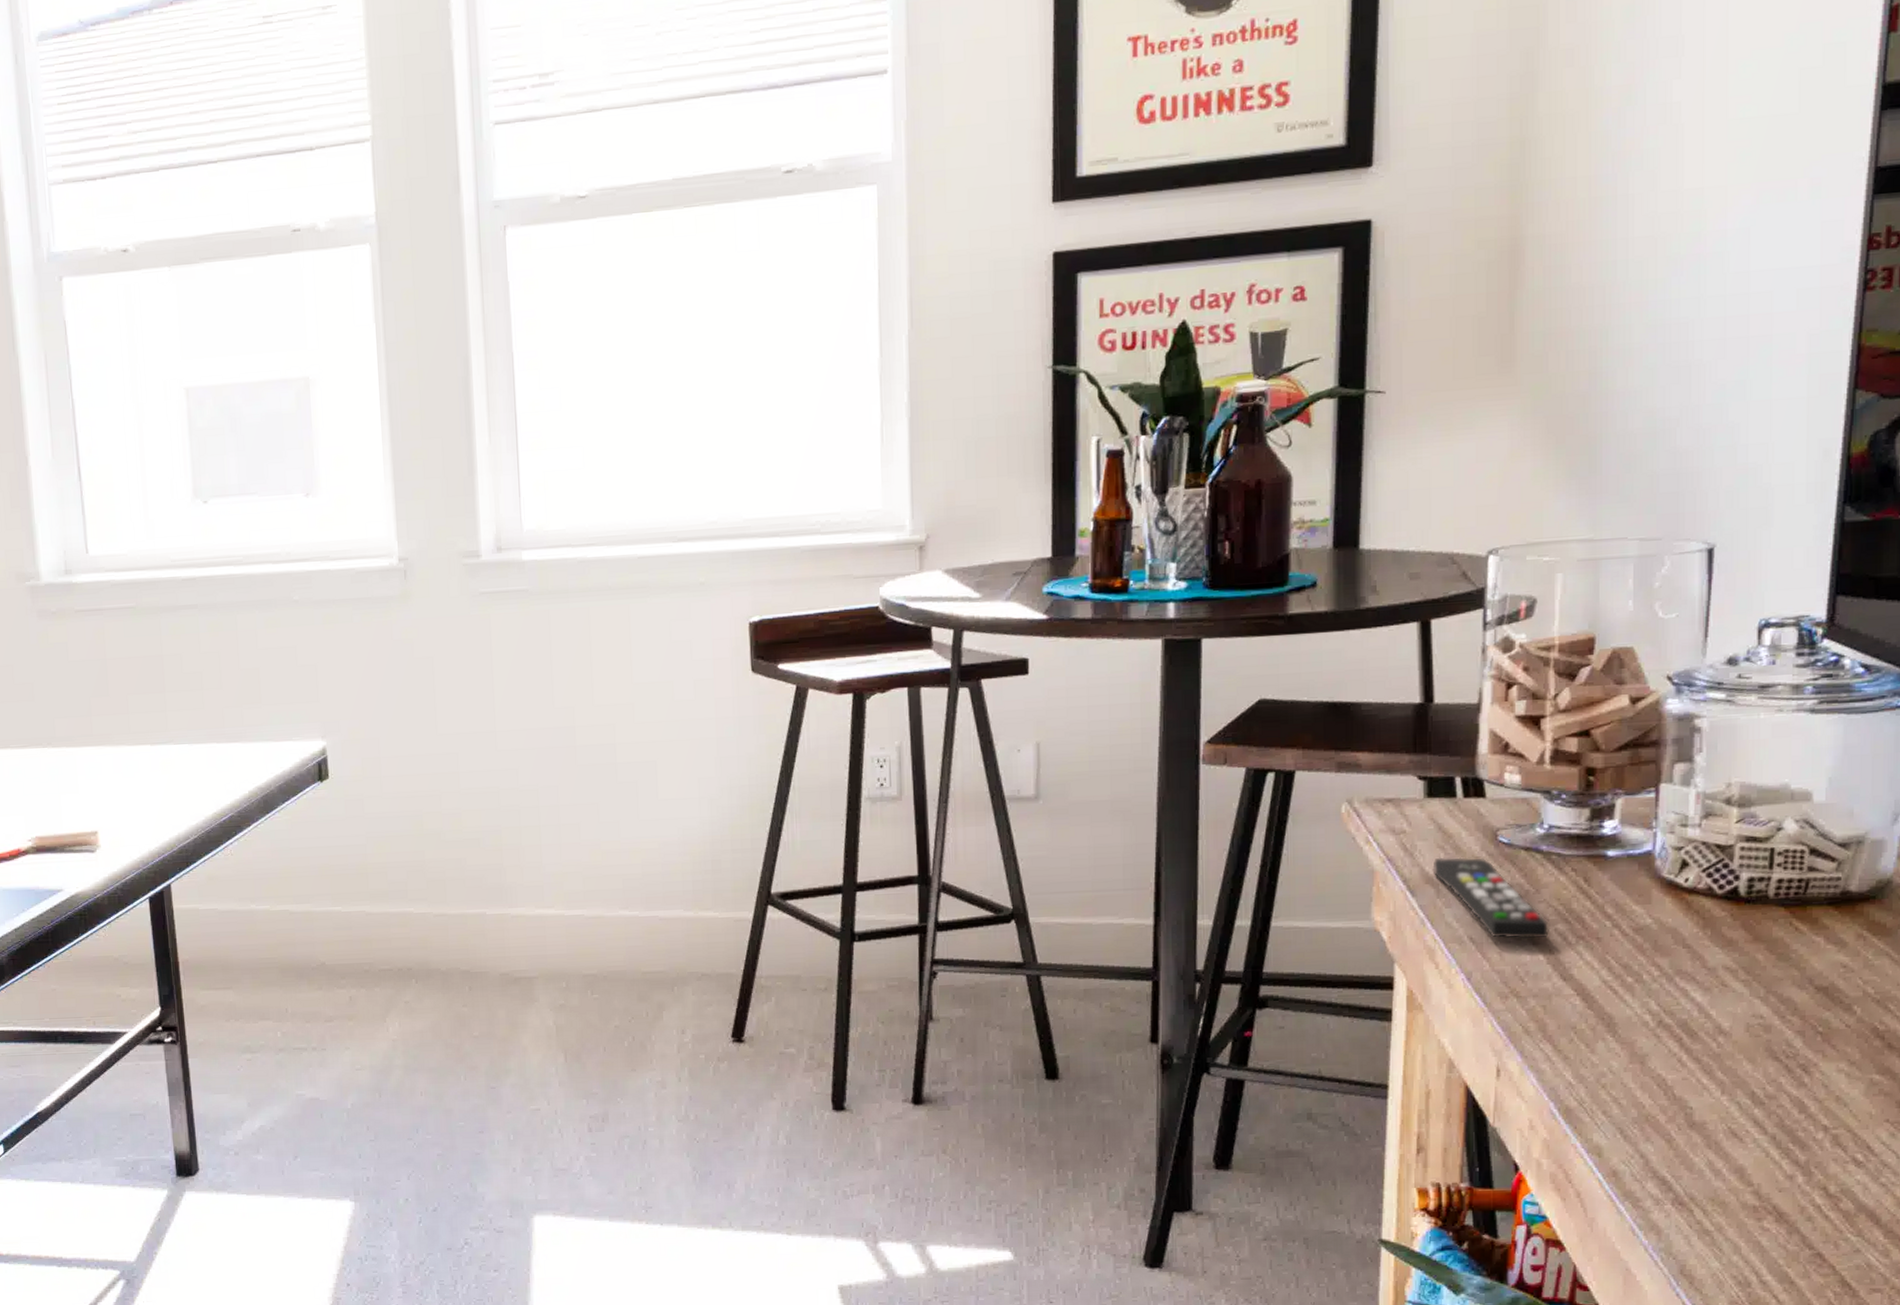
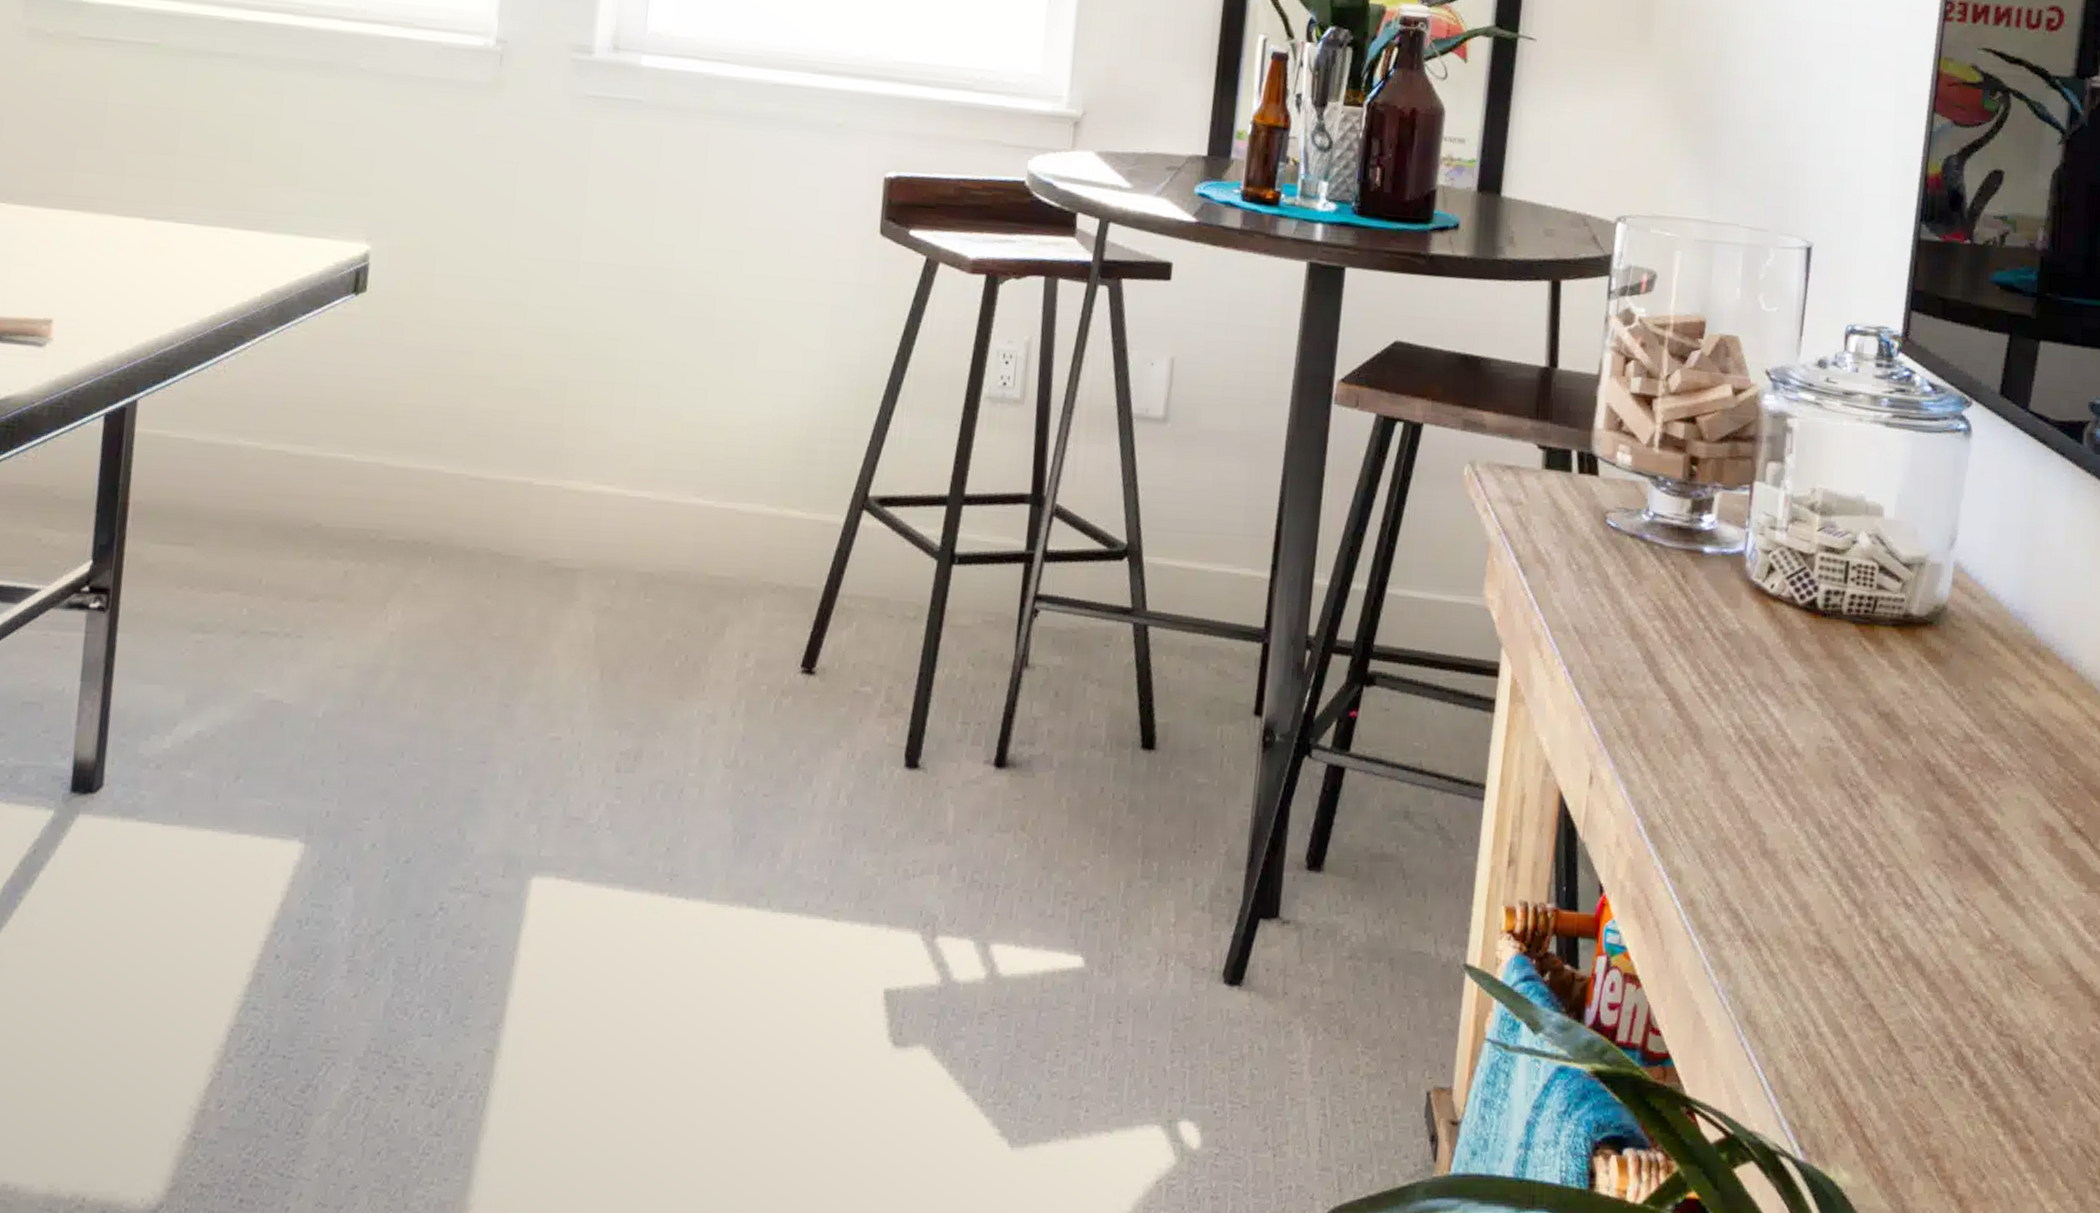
remote control: present [1432,857,1549,939] -> none [1544,535,1648,635]

